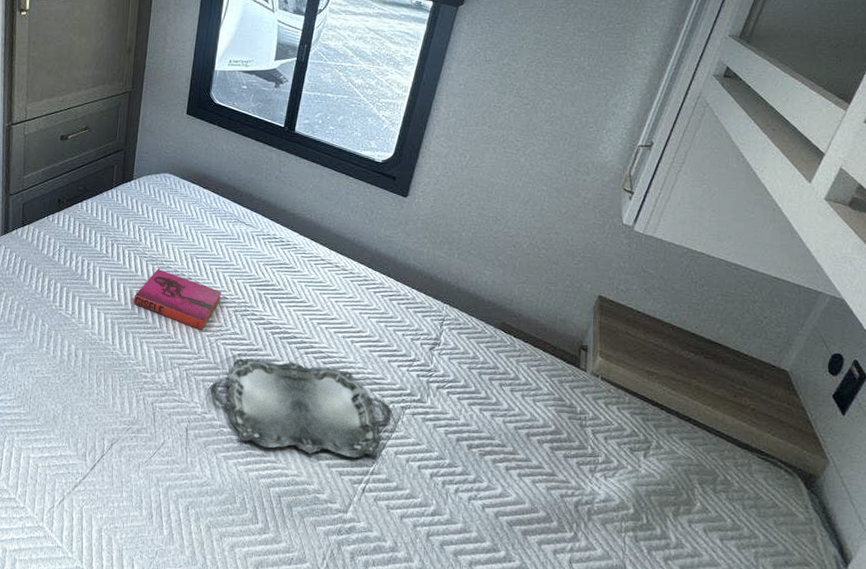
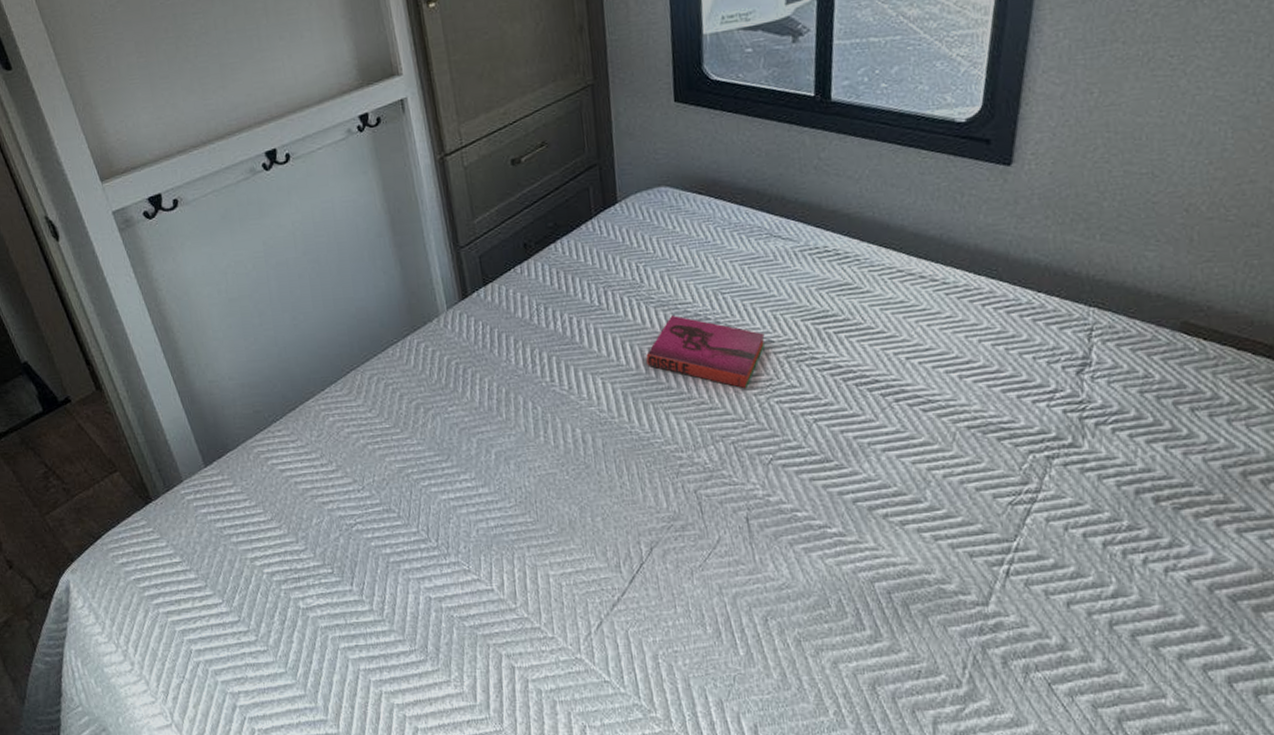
serving tray: present [210,358,393,458] -> none [769,414,1035,533]

